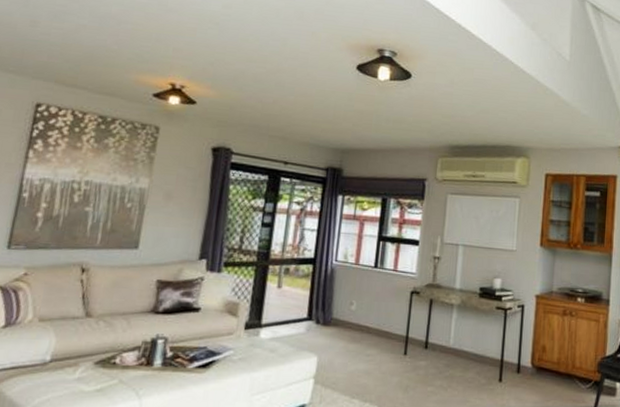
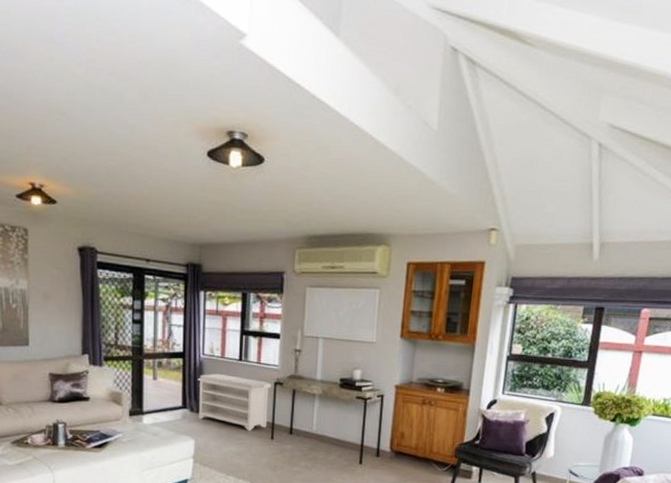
bench: none [325,281,407,346] -> present [197,373,271,431]

